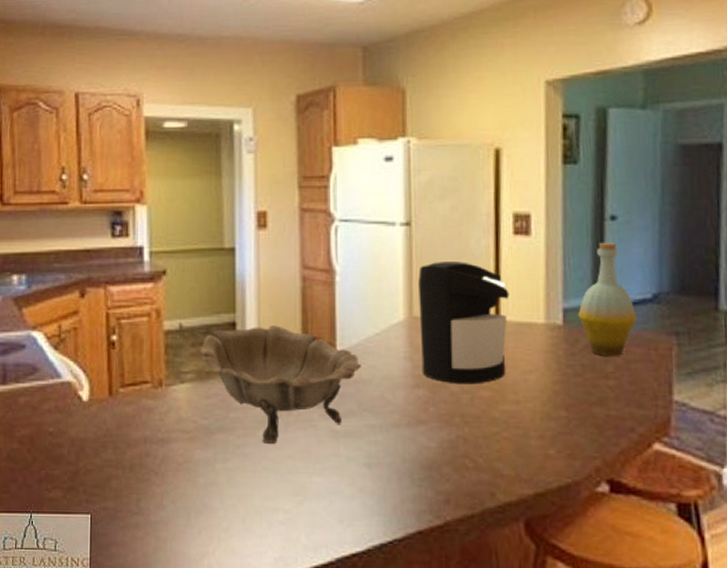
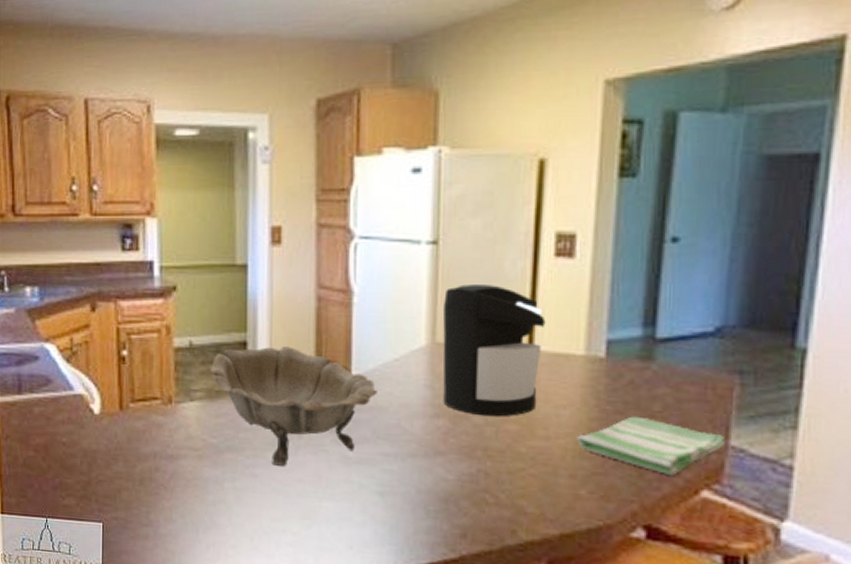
dish towel: none [543,378,670,432] -> present [577,416,726,476]
bottle: present [578,242,637,356] -> none [624,267,694,394]

